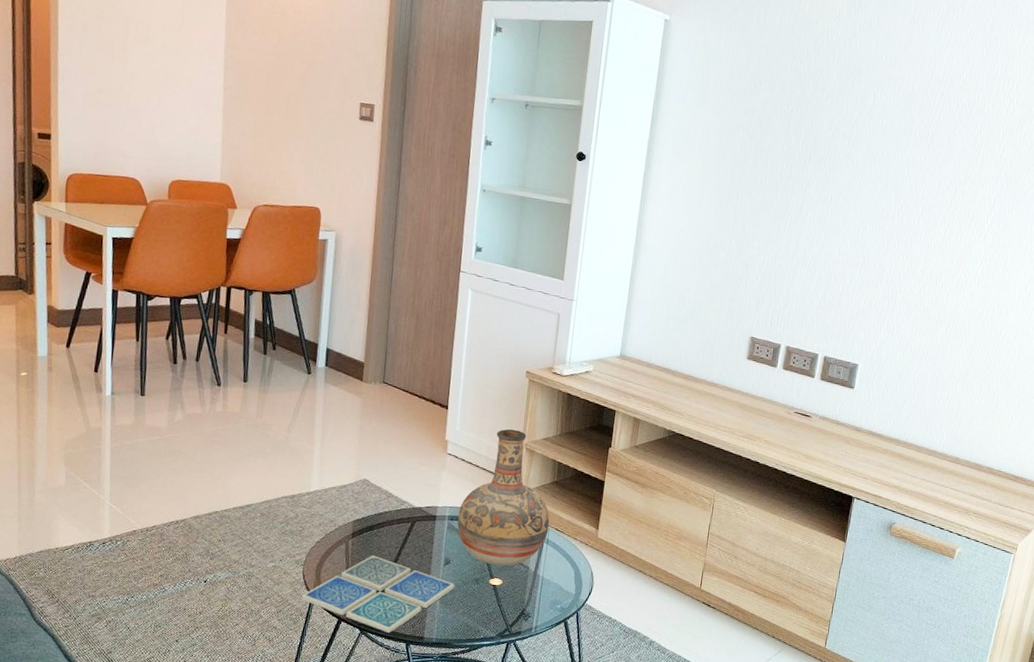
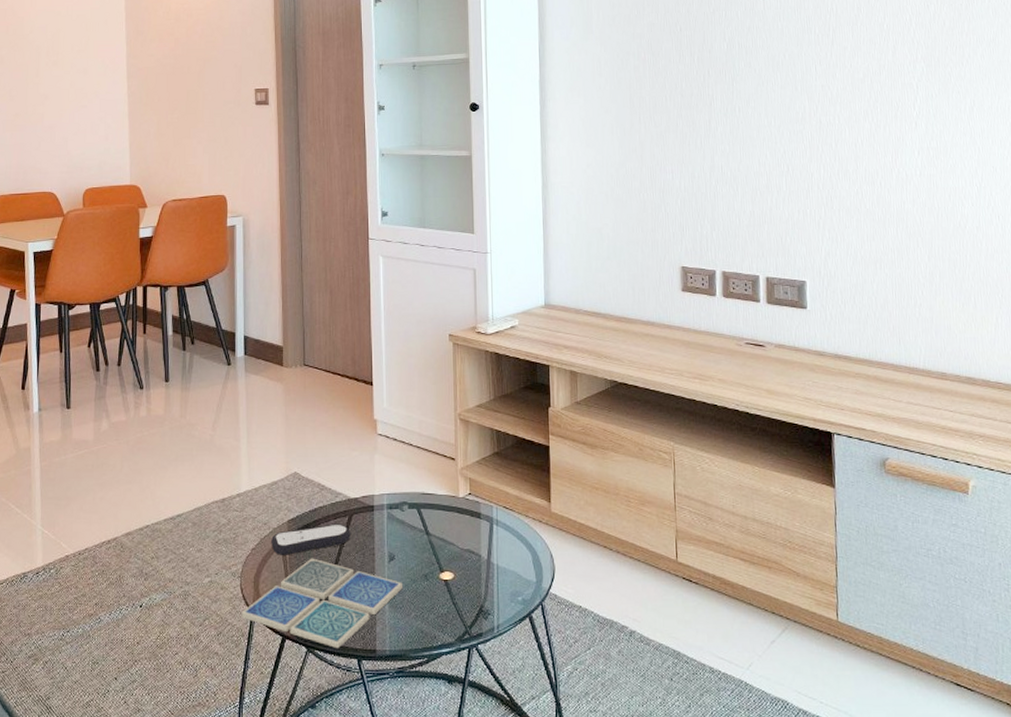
remote control: none [336,527,412,551] -> present [271,524,350,555]
vase: present [457,429,550,567] -> none [397,399,496,557]

